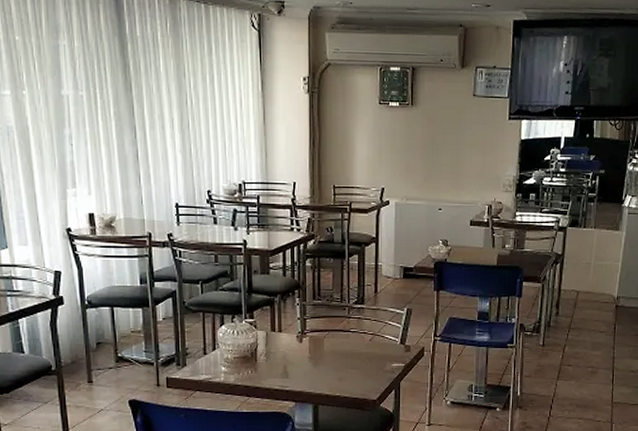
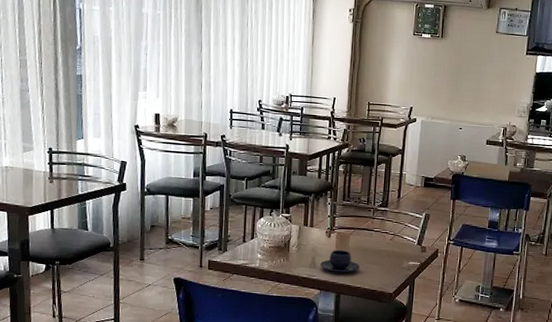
teacup: none [292,356,338,381] -> present [319,250,360,273]

